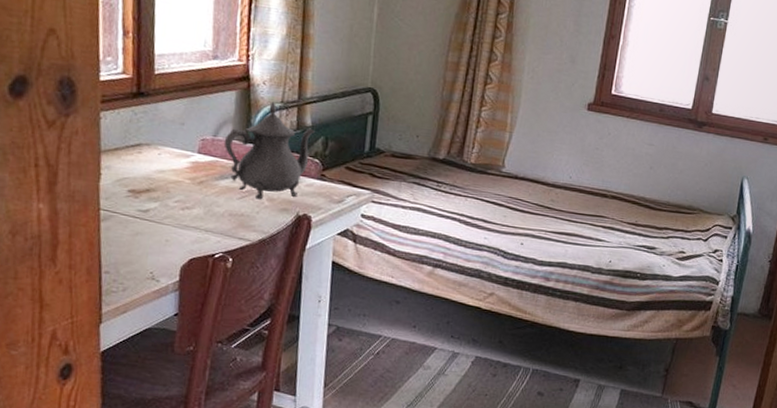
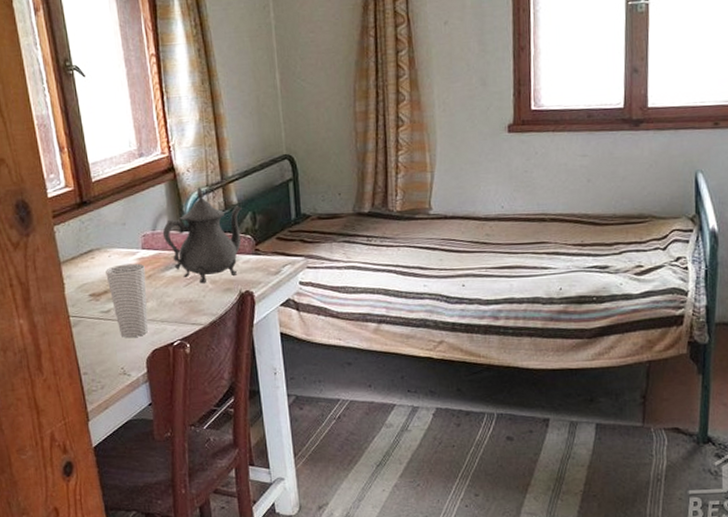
cup: none [151,164,198,243] -> present [105,263,149,338]

